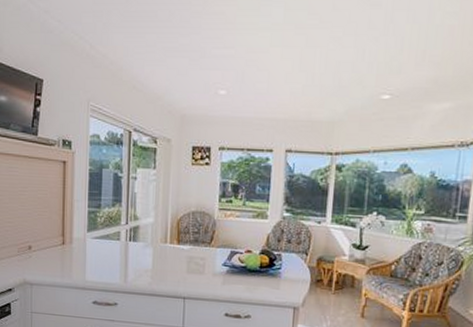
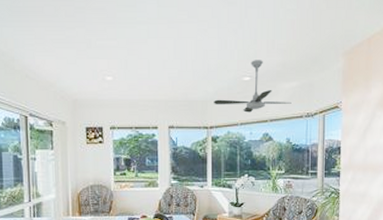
ceiling fan: none [342,74,441,138] -> present [214,60,292,113]

